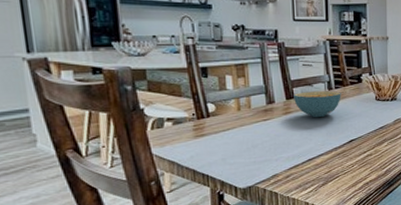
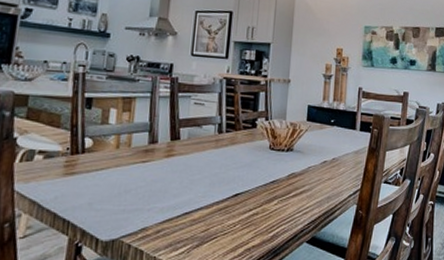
cereal bowl: present [294,91,341,118] -> none [179,133,232,165]

